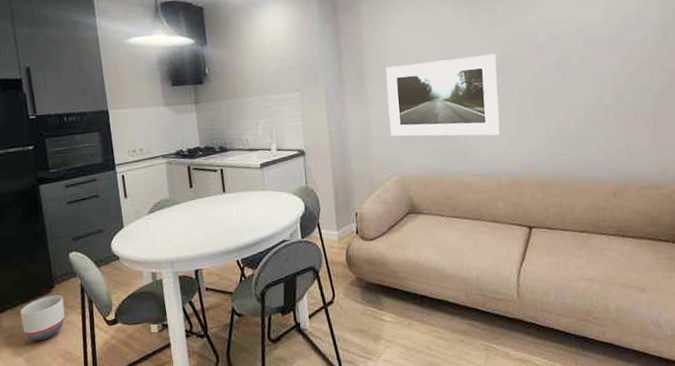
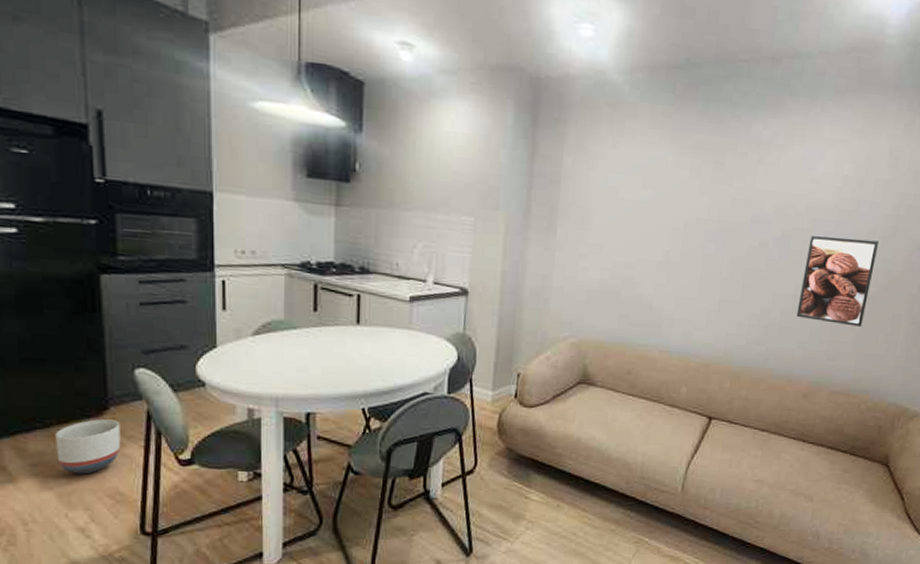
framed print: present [386,54,500,137] -> none [575,207,713,310]
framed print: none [587,45,655,126] -> present [796,235,879,327]

